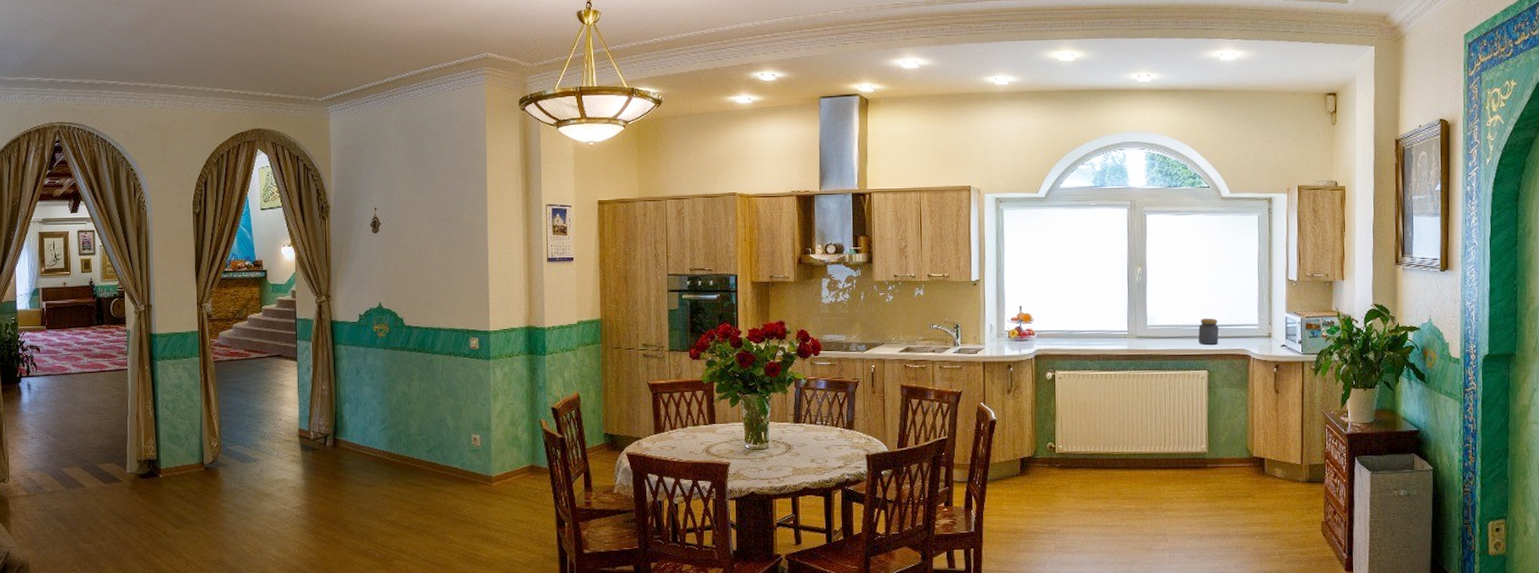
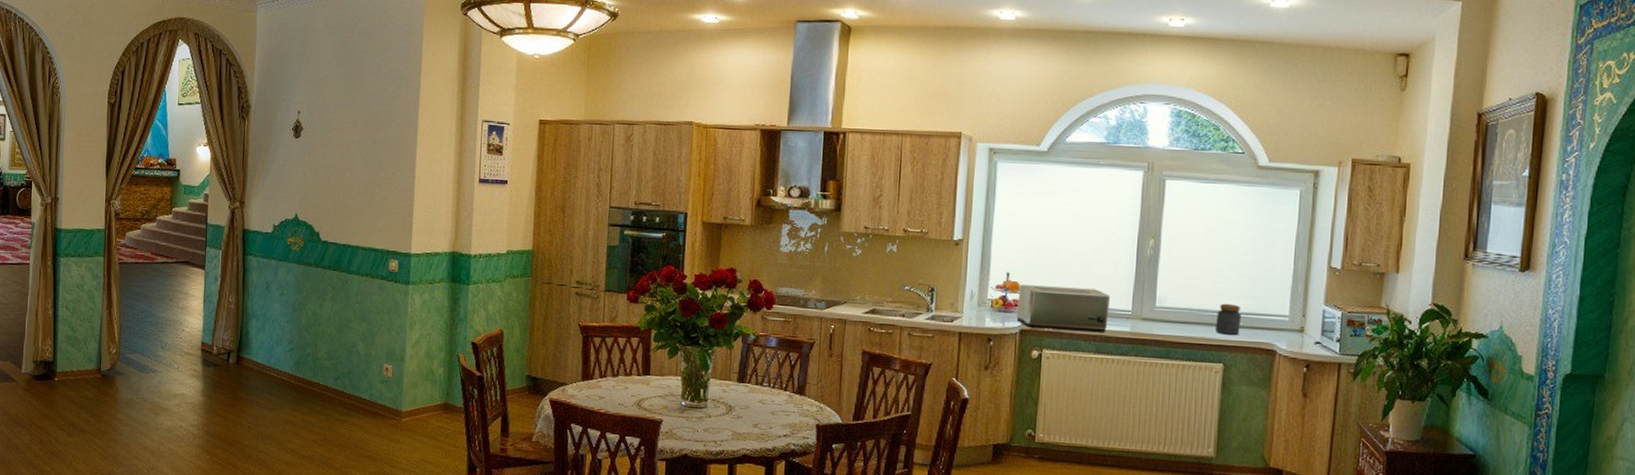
toaster: none [1031,314,1109,353] -> present [1016,285,1110,332]

